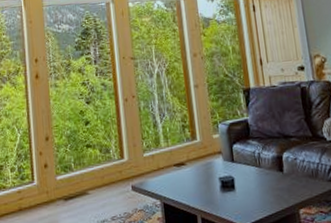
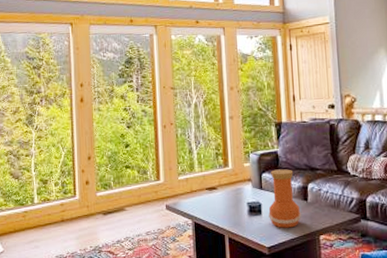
vase: none [242,138,278,204] -> present [268,169,301,228]

